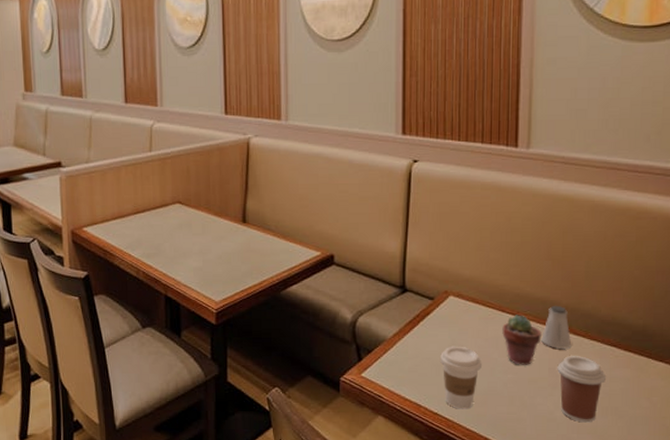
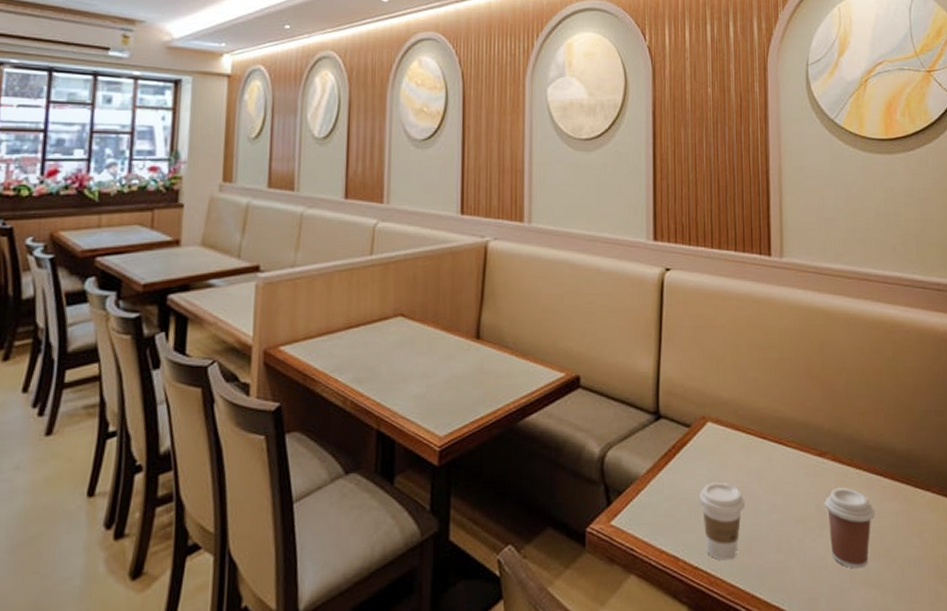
potted succulent: present [502,315,542,365] -> none [765,442,806,502]
saltshaker: present [541,305,572,349] -> none [806,429,838,481]

